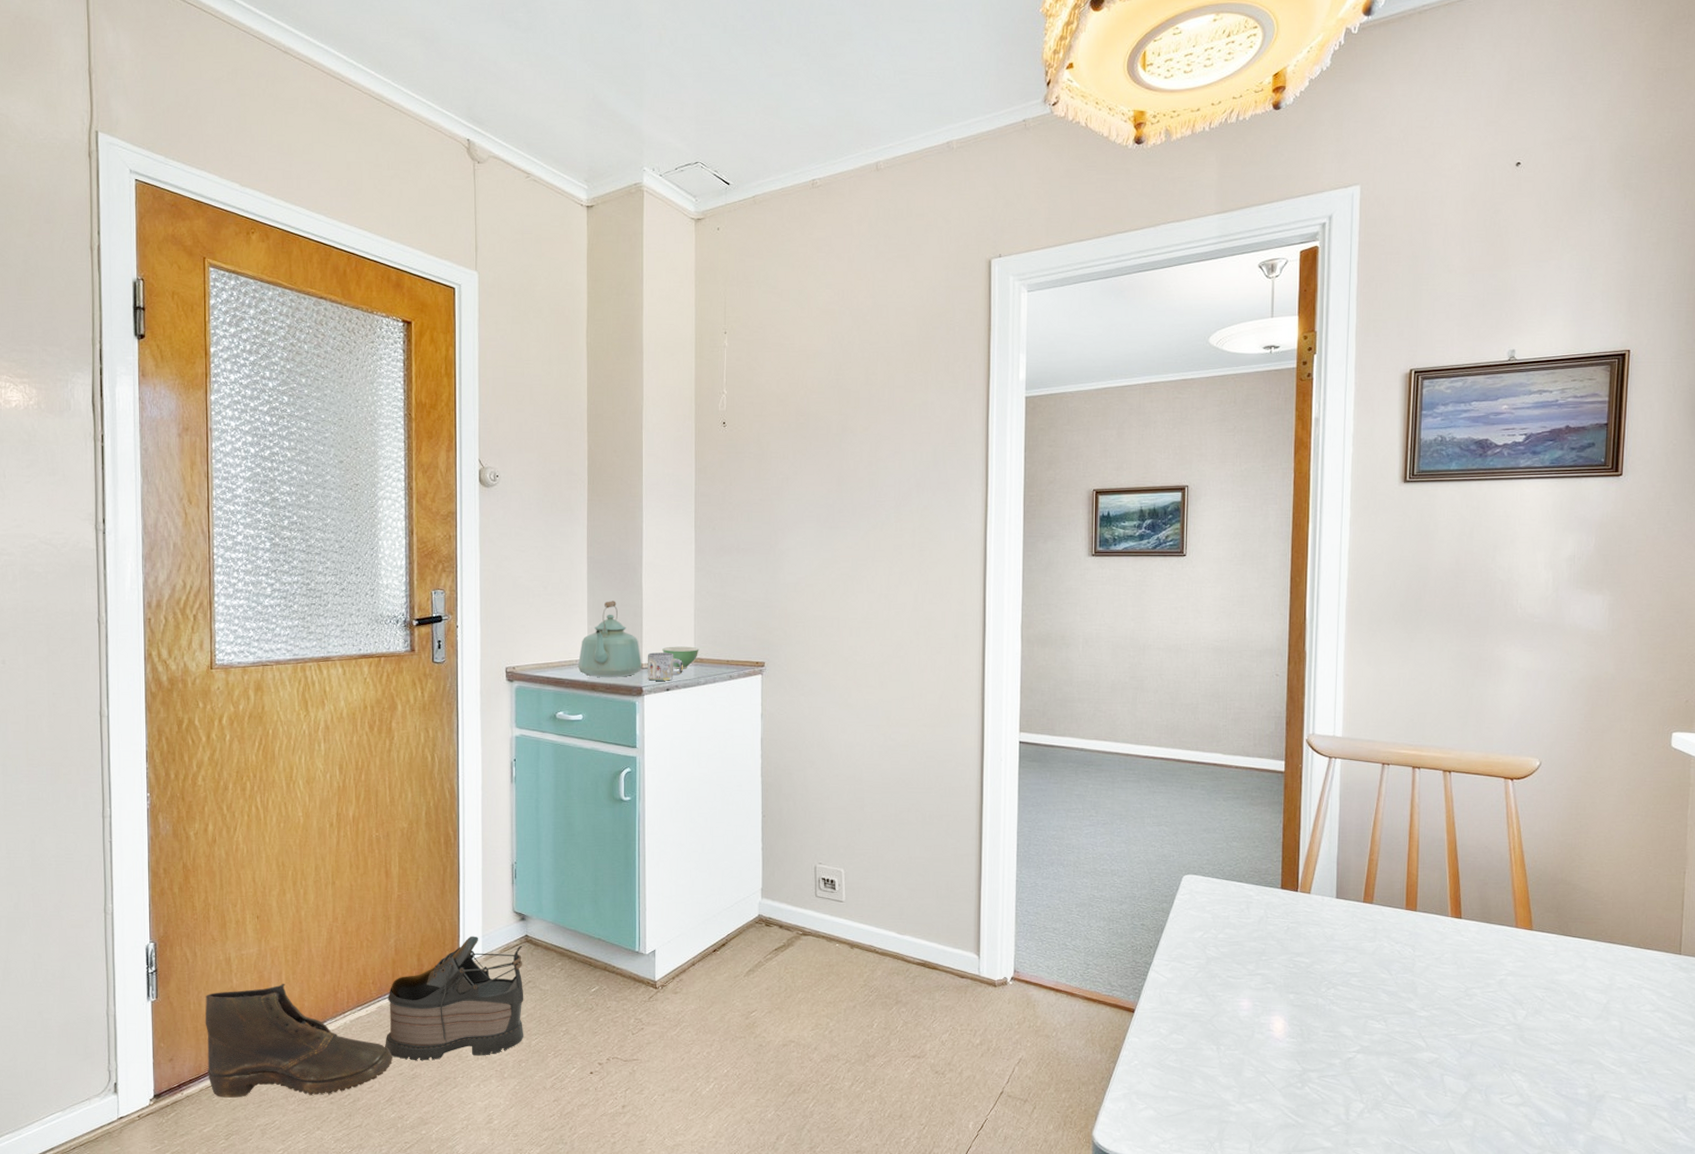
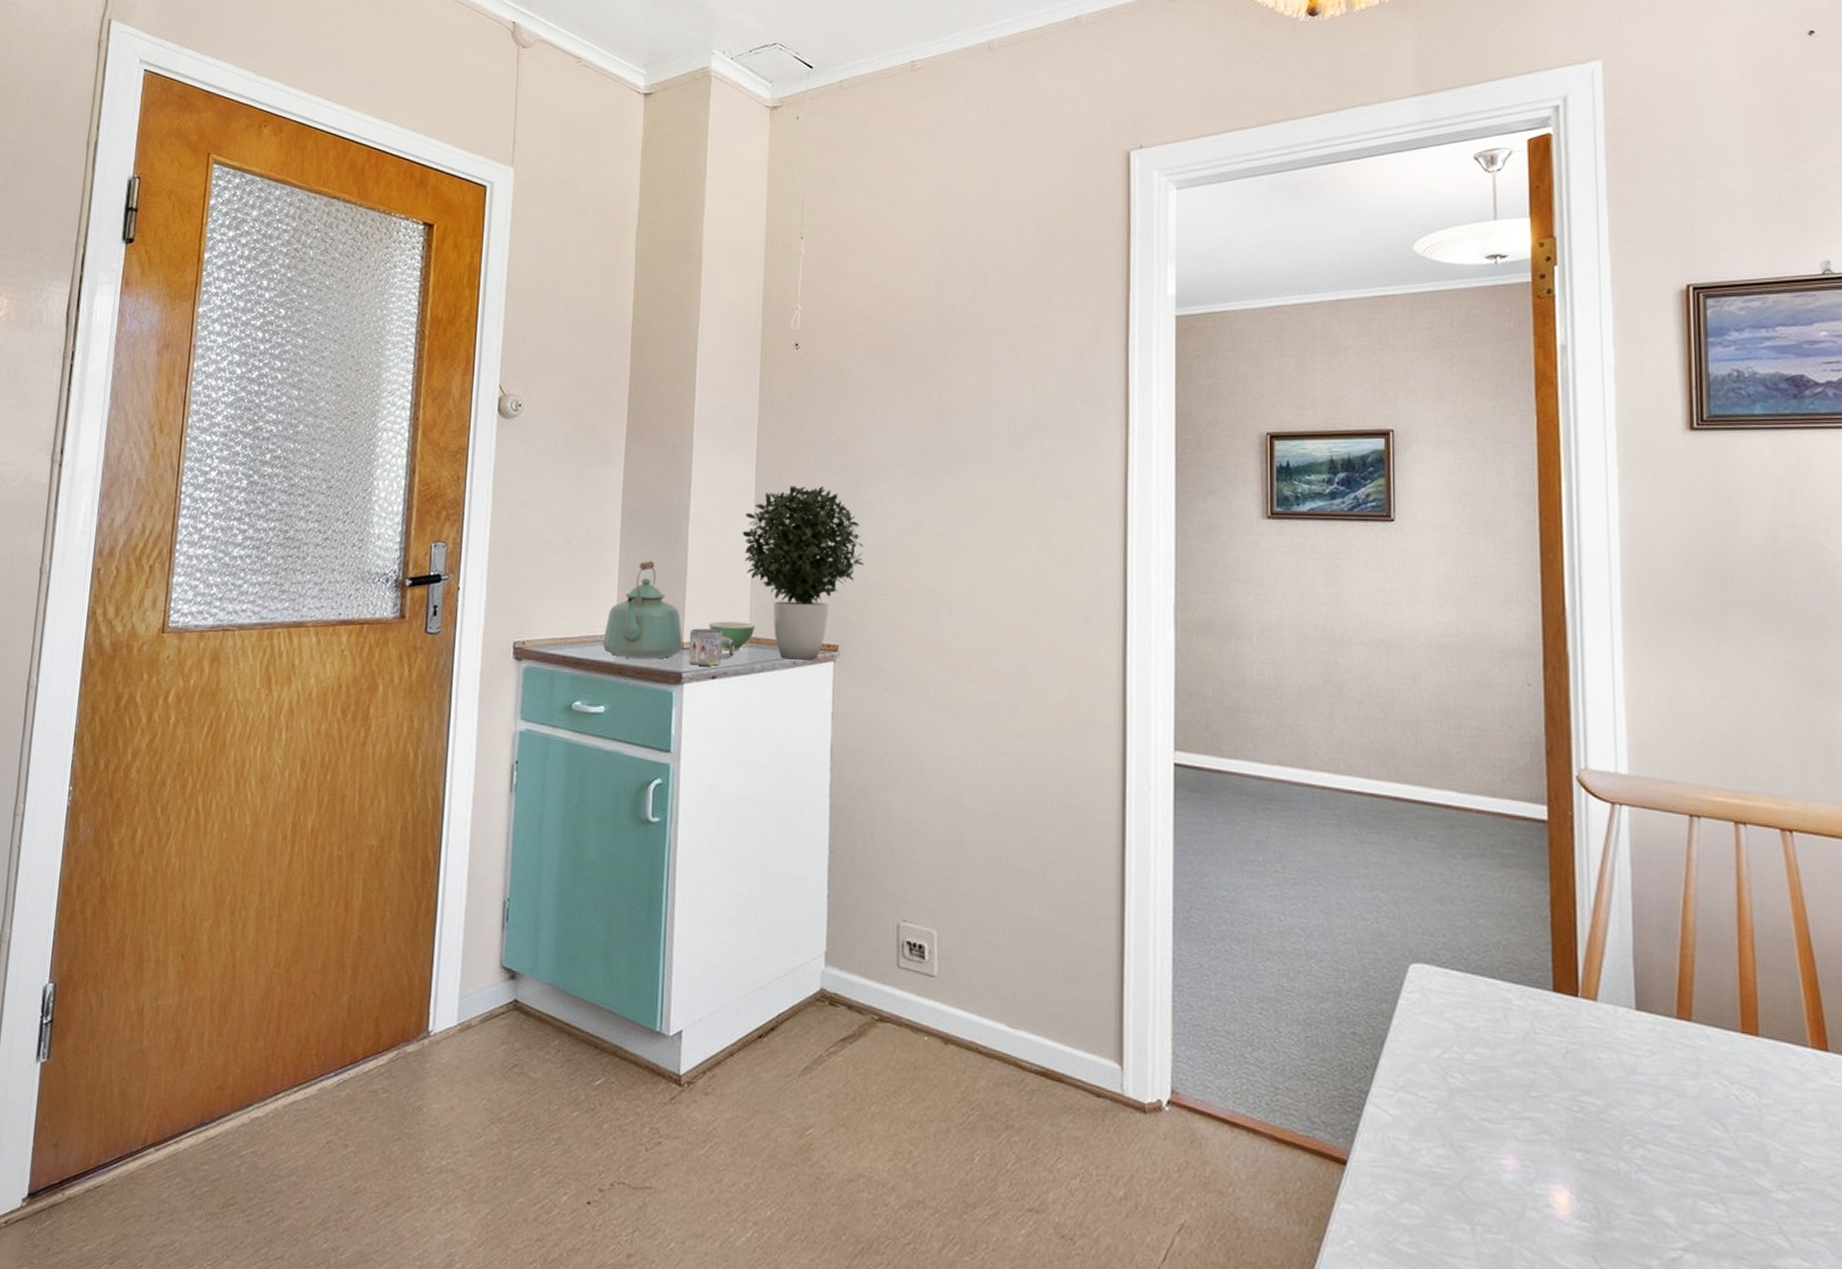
boot: present [205,983,394,1098] -> none [97,1048,333,1209]
boot: present [385,935,524,1060] -> none [323,996,509,1169]
potted plant: none [685,538,783,674] -> present [742,485,864,660]

